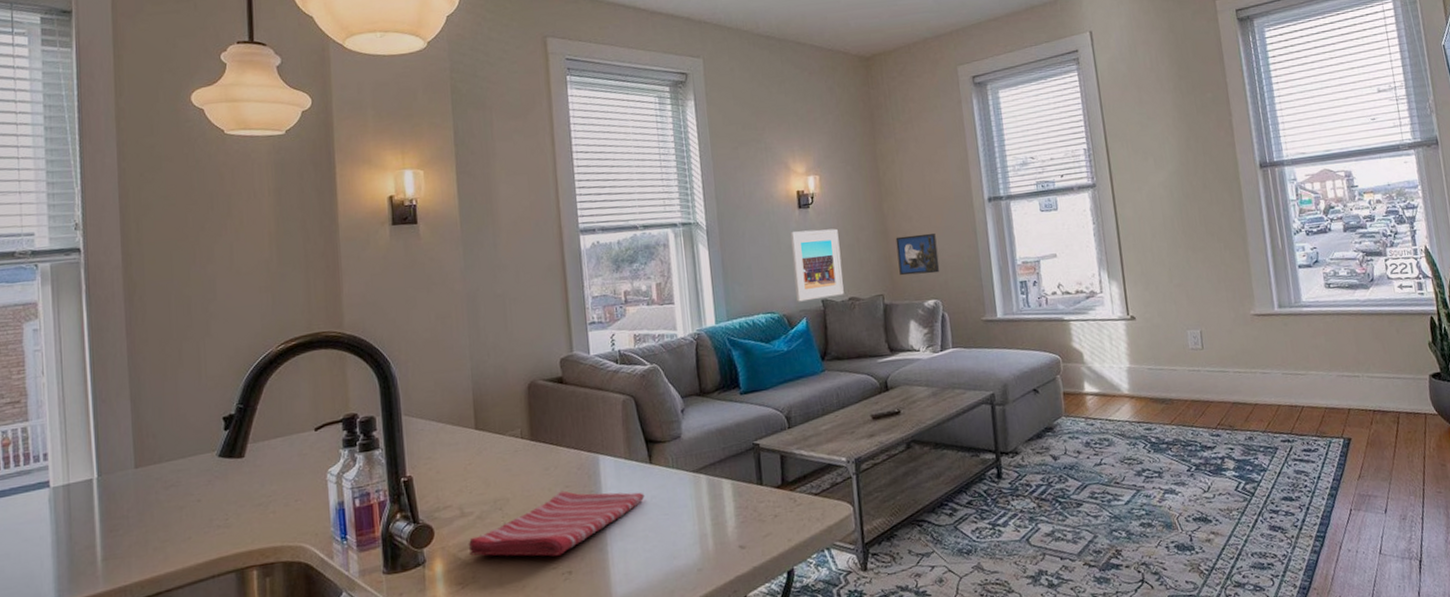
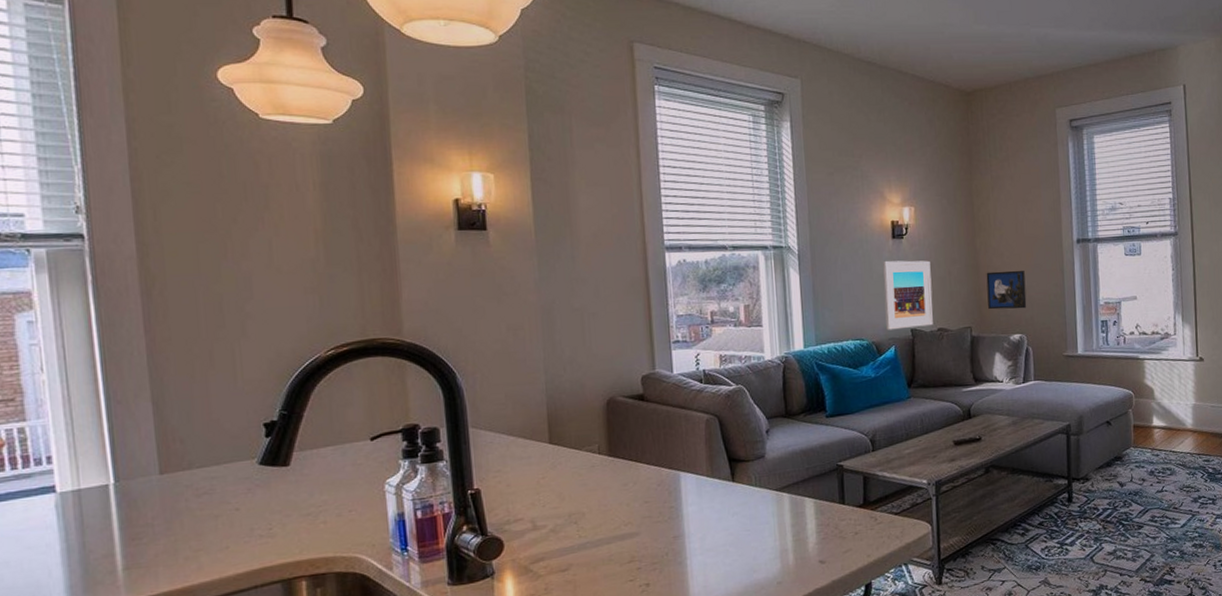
dish towel: present [468,490,645,556] -> none [540,506,726,569]

